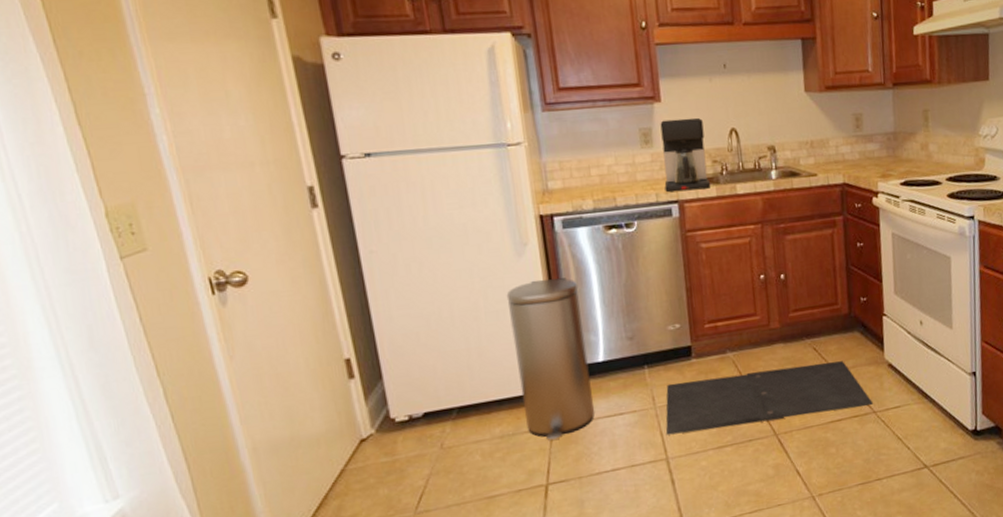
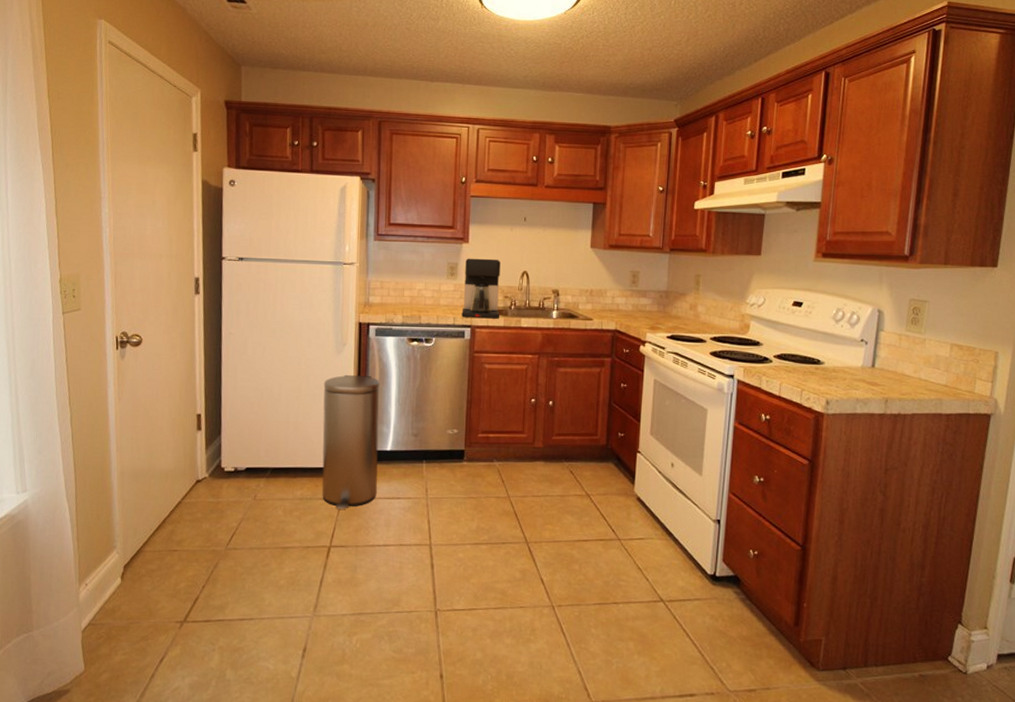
door mat: present [666,361,874,435] -> none [432,480,619,532]

